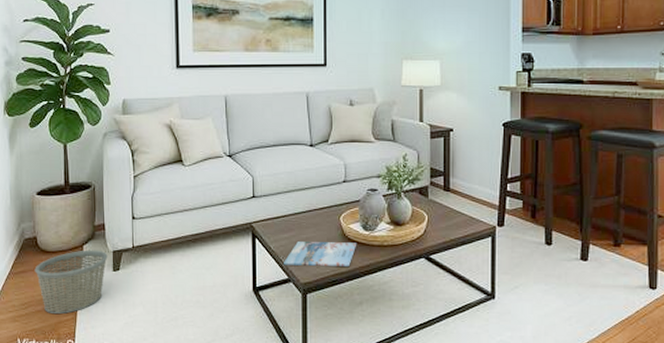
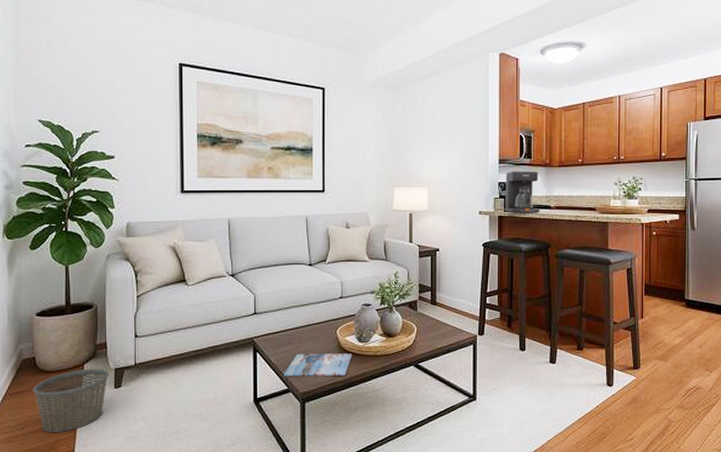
coffee maker: none [528,40,570,89] -> present [504,171,540,213]

